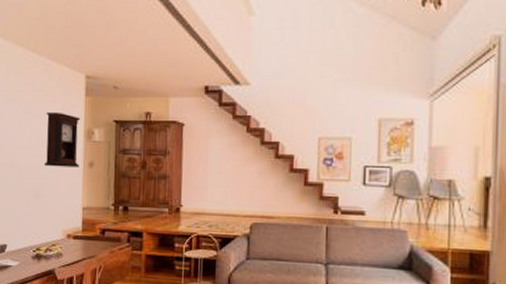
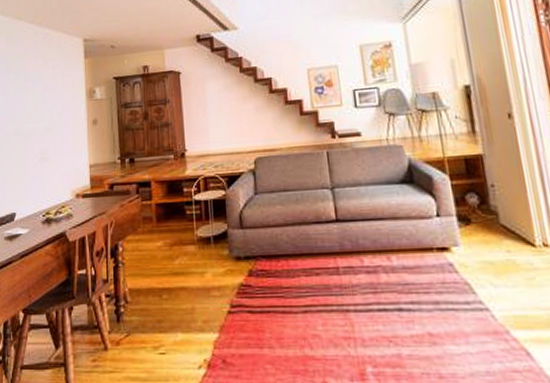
pendulum clock: present [45,111,81,168] -> none [48,76,84,130]

